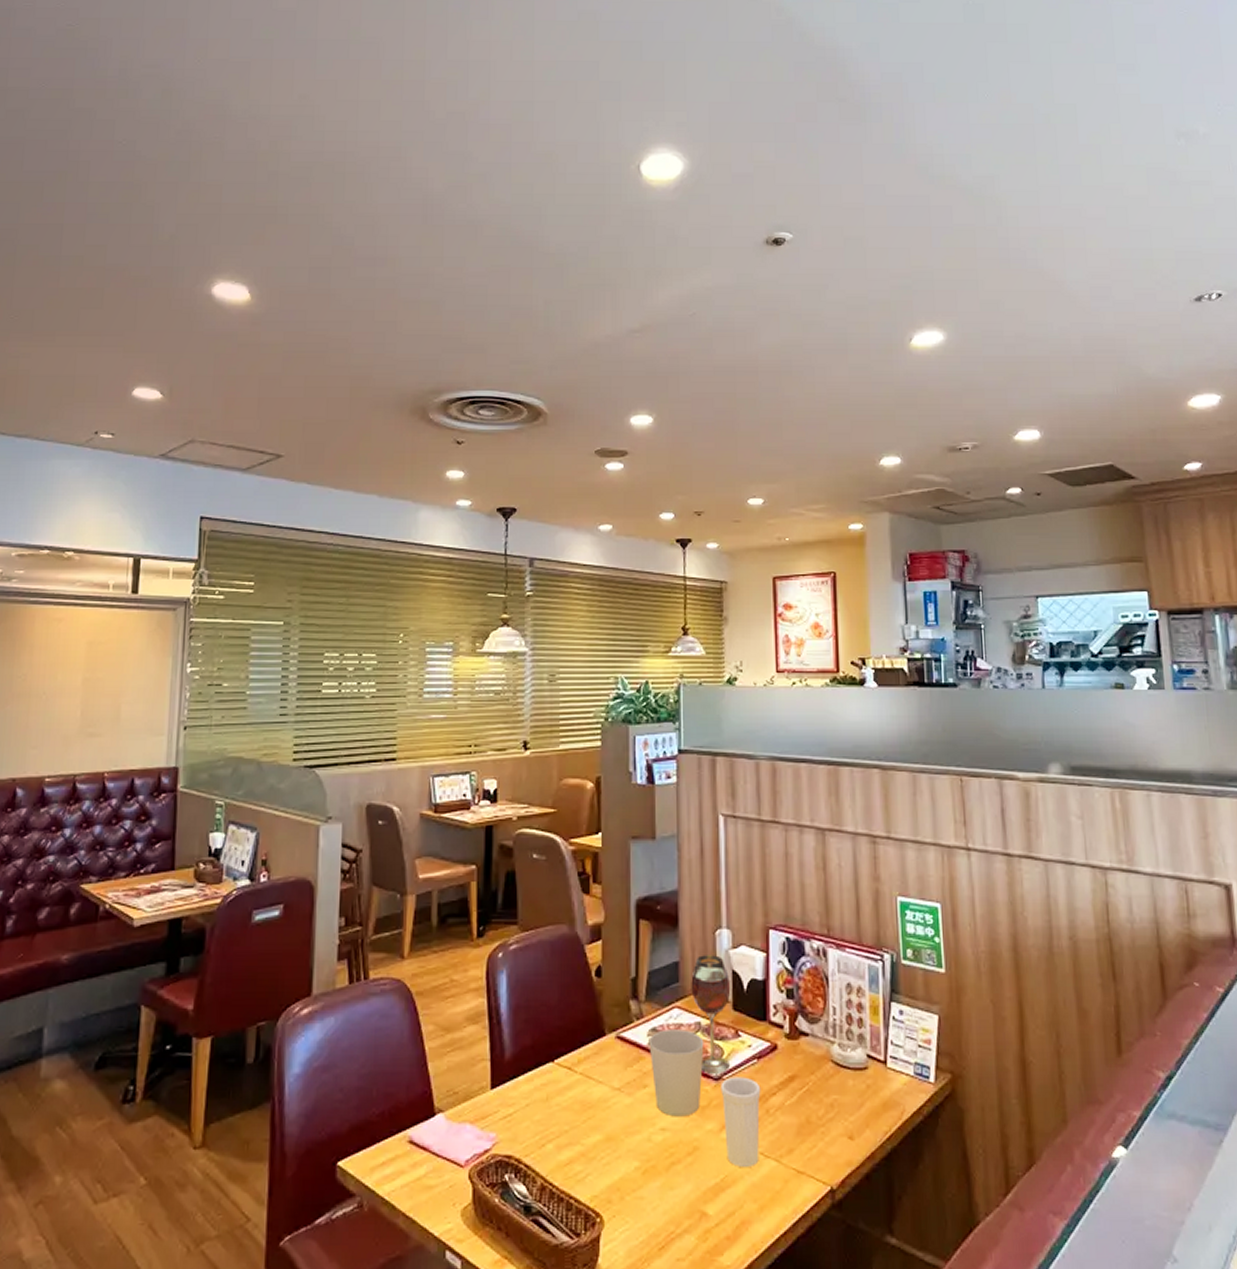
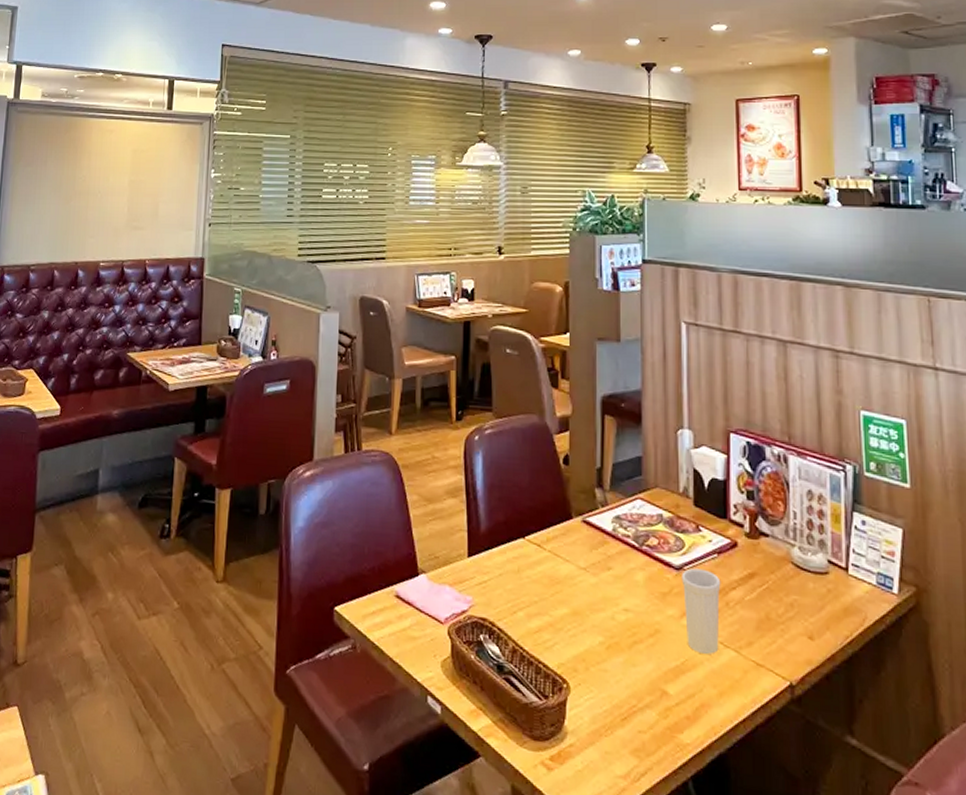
dixie cup: present [649,1029,704,1117] -> none [613,518,666,601]
wineglass: present [691,955,731,1074] -> none [653,452,692,564]

